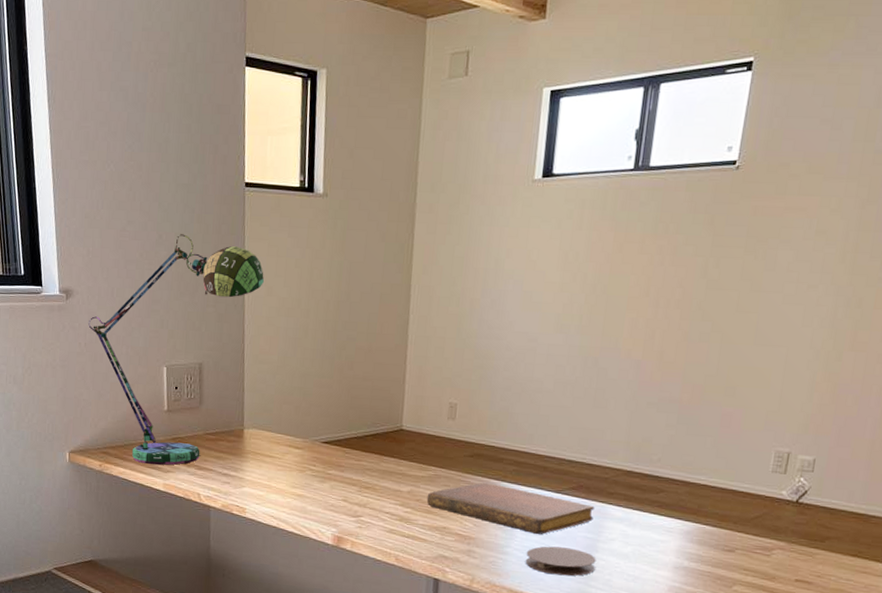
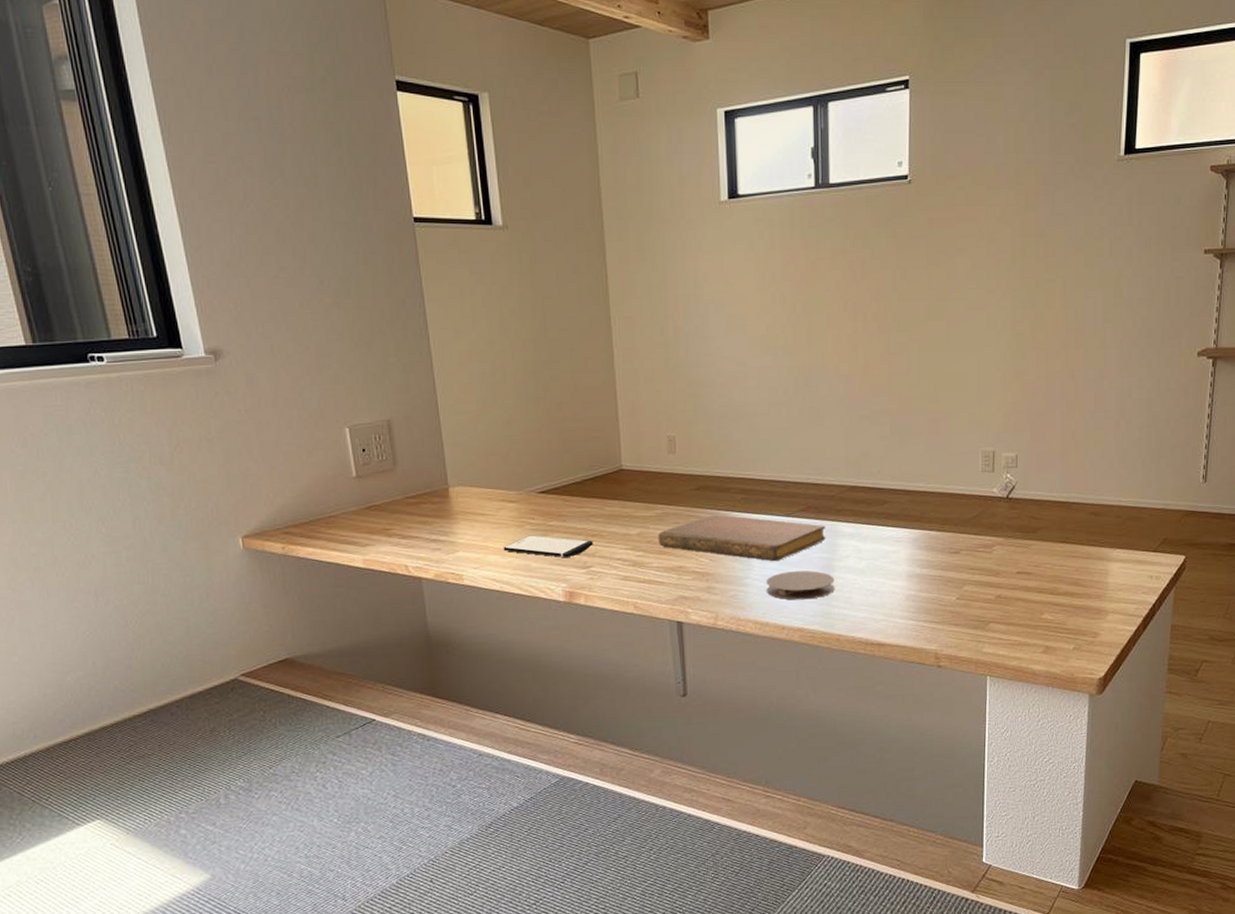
desk lamp: present [88,234,264,465] -> none [246,278,449,540]
smartphone: none [284,480,366,506] -> present [503,535,593,558]

